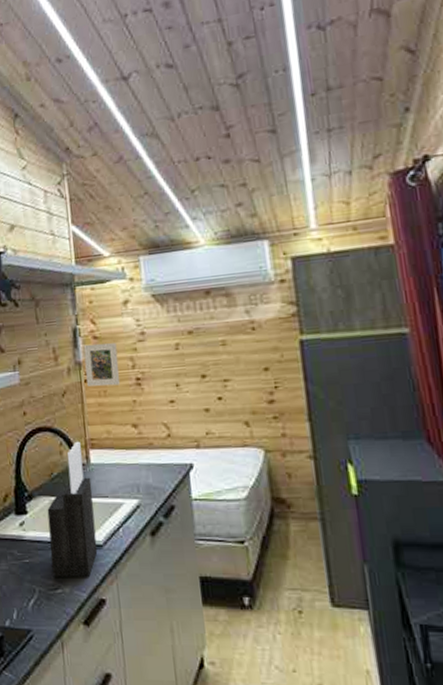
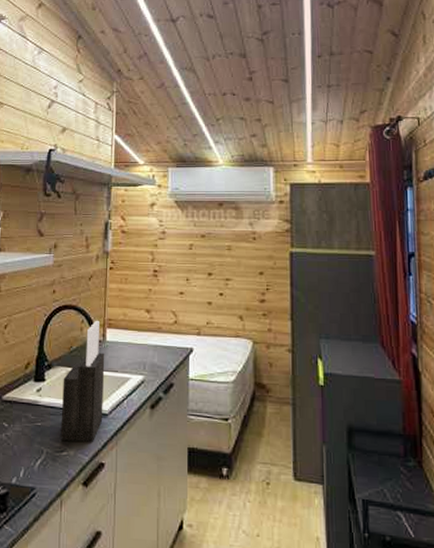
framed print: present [83,343,121,387] -> none [112,237,141,275]

